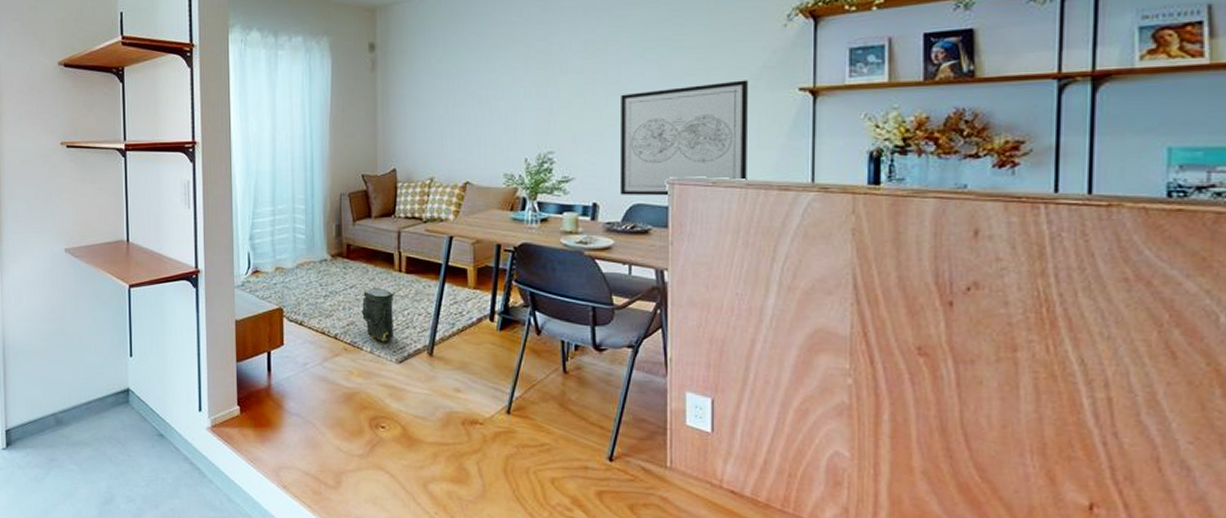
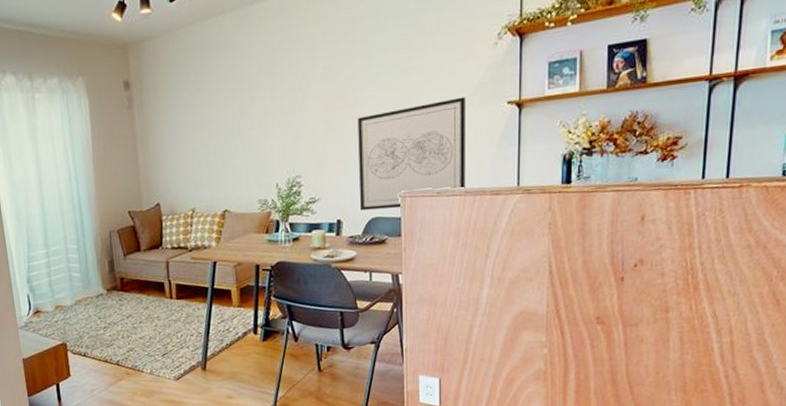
bag: present [362,288,396,342] -> none [139,315,170,363]

